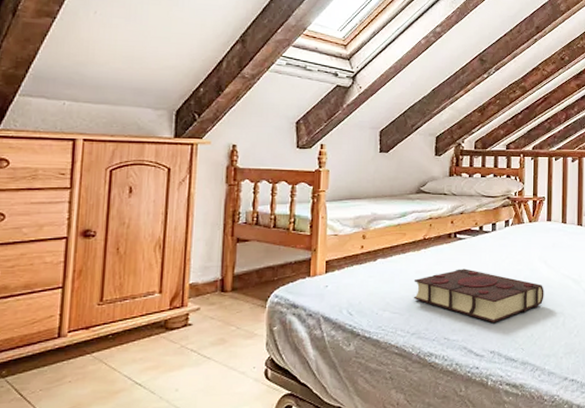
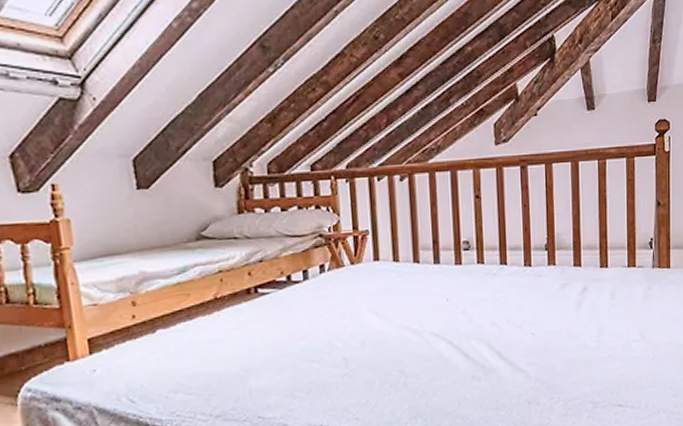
book: present [413,268,544,322] -> none [208,330,379,392]

